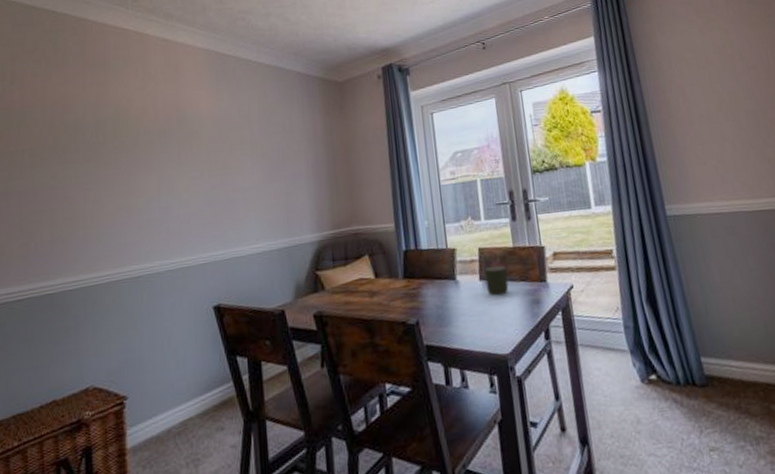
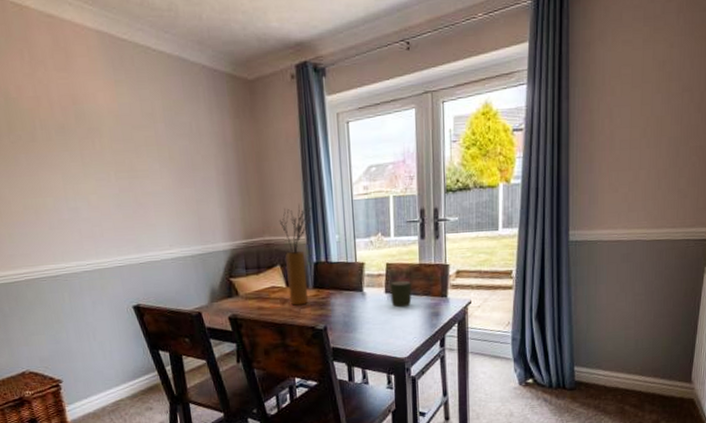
vase: none [367,192,400,299] -> present [279,204,312,306]

